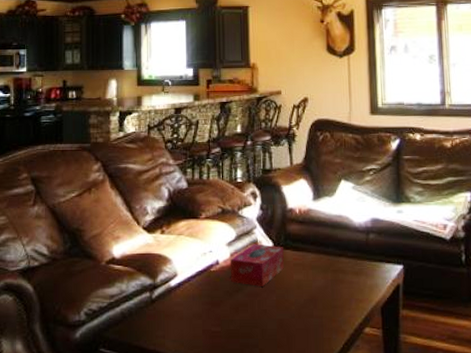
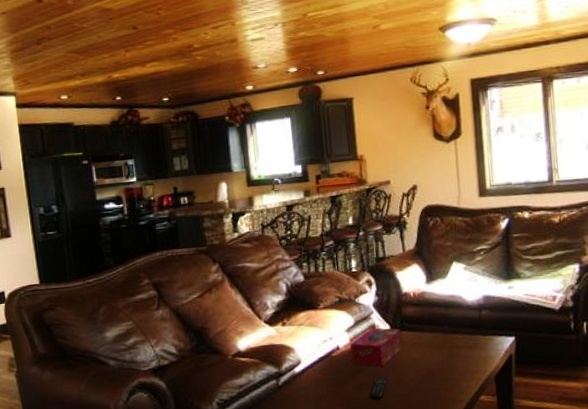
remote control: none [247,297,269,324] -> present [369,376,389,401]

